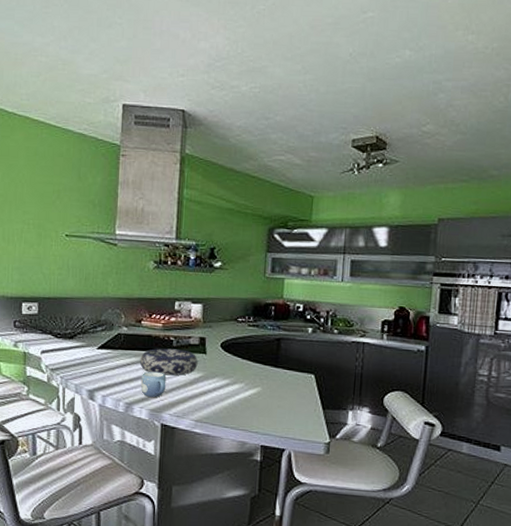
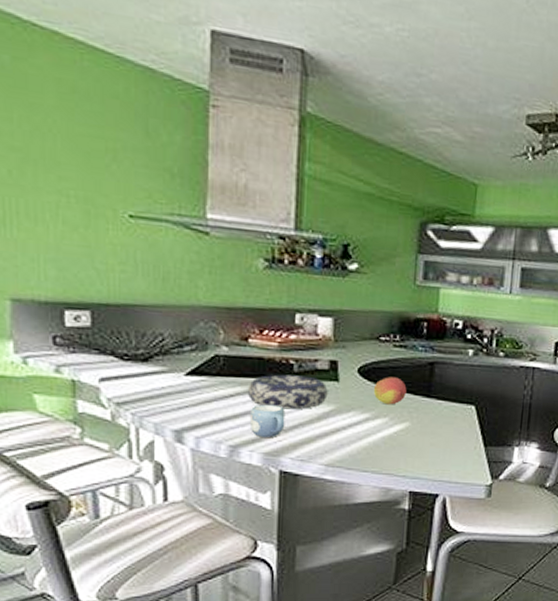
fruit: none [232,350,259,373] -> present [373,377,407,405]

